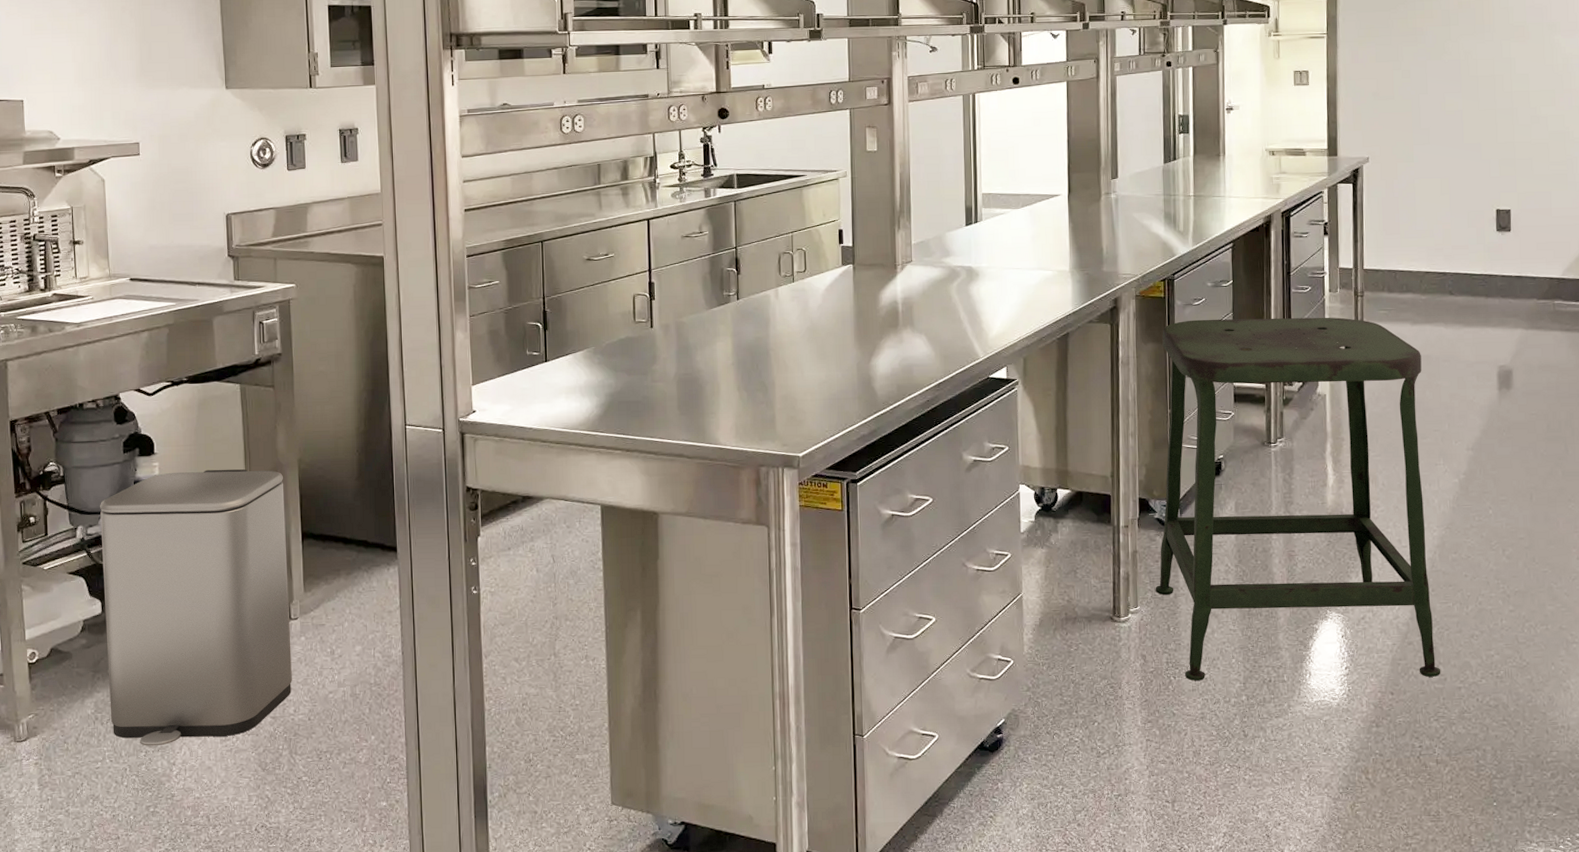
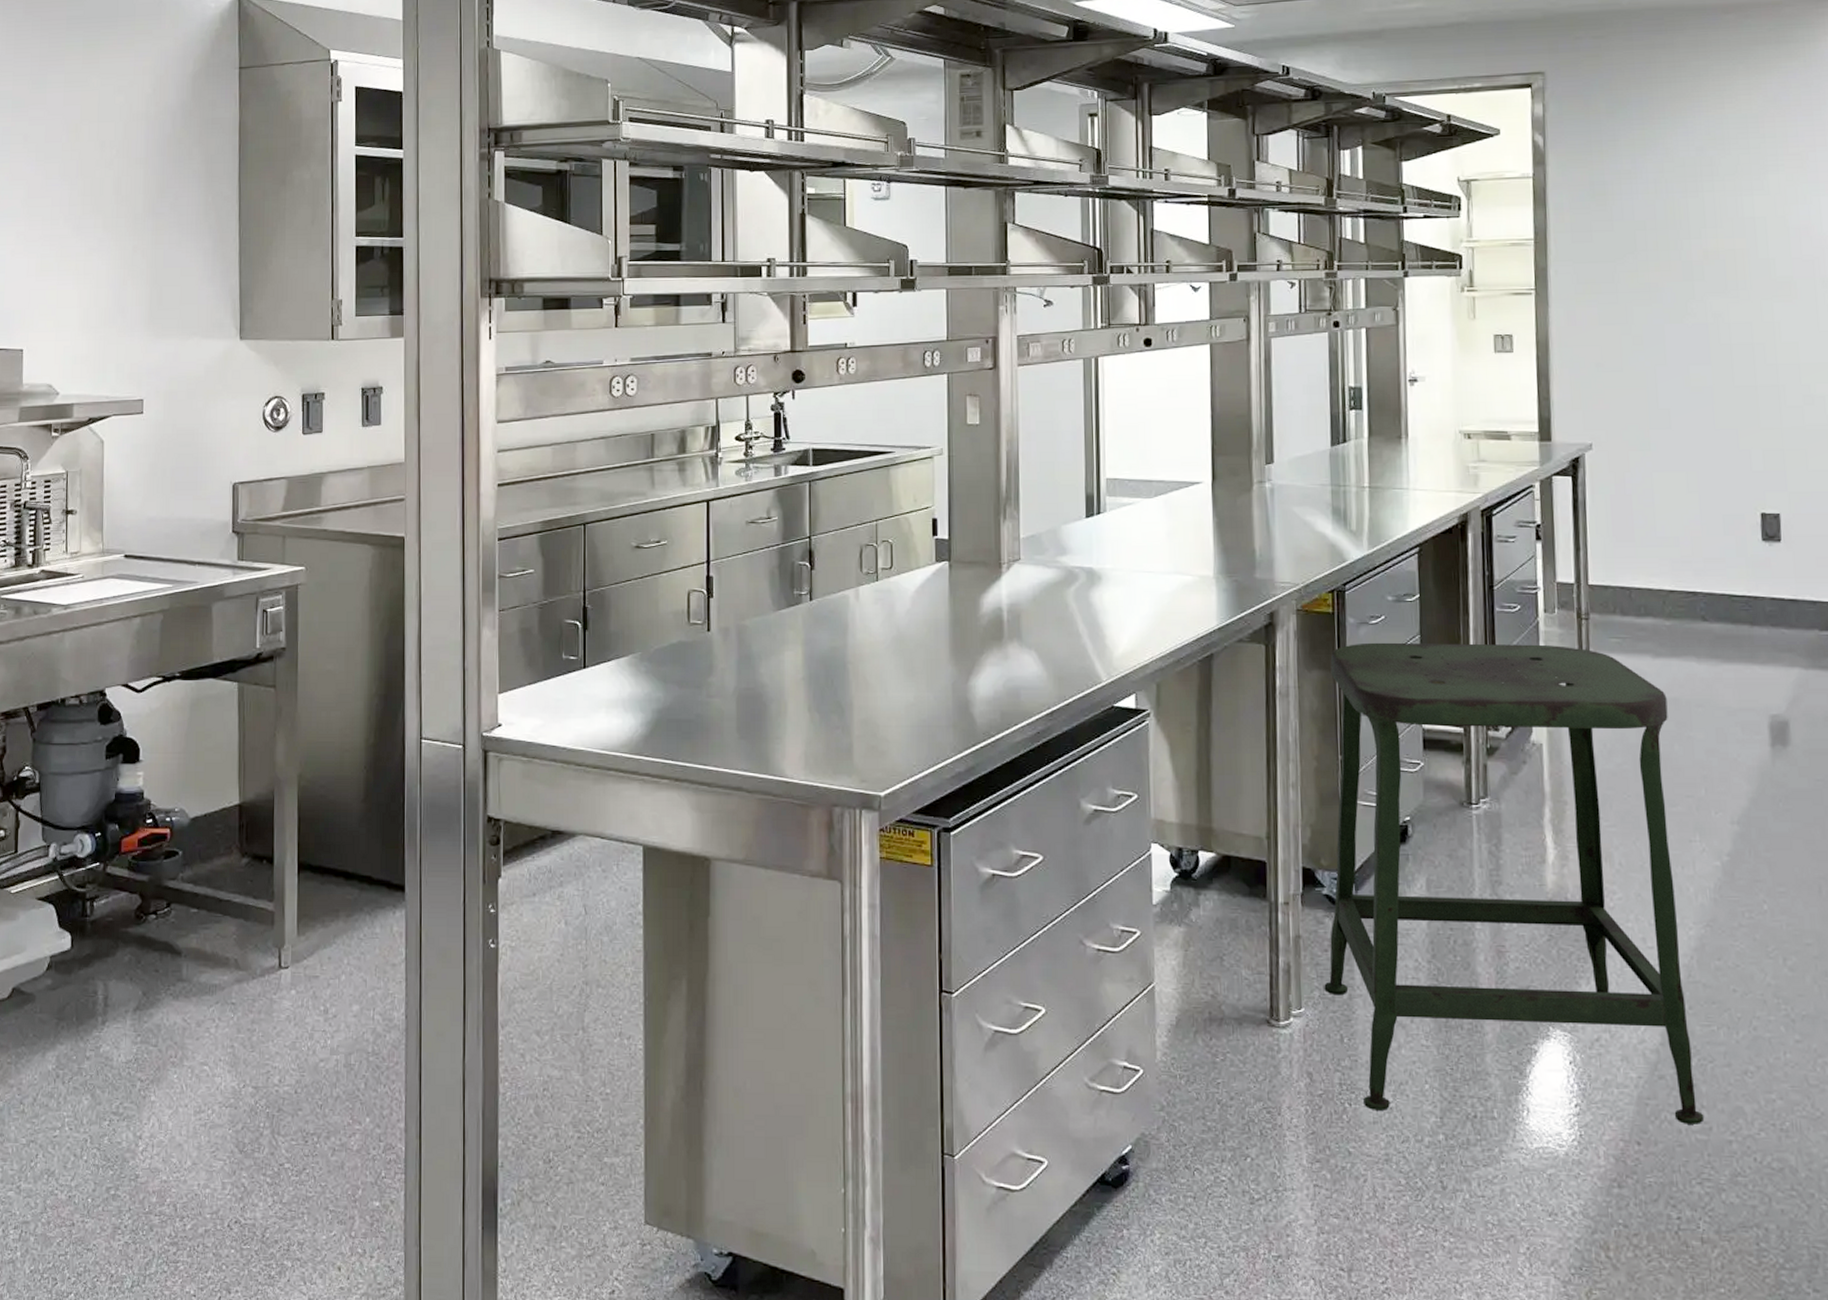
pedal bin: present [99,469,292,746] -> none [73,782,281,1114]

